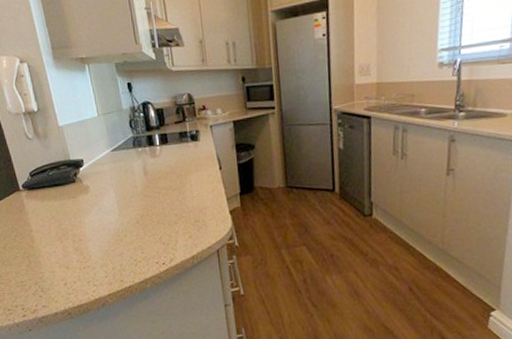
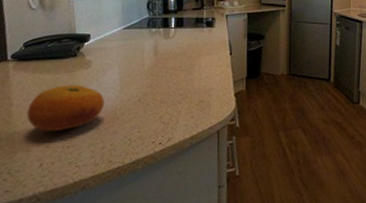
fruit: none [45,209,108,254] -> present [26,85,105,132]

